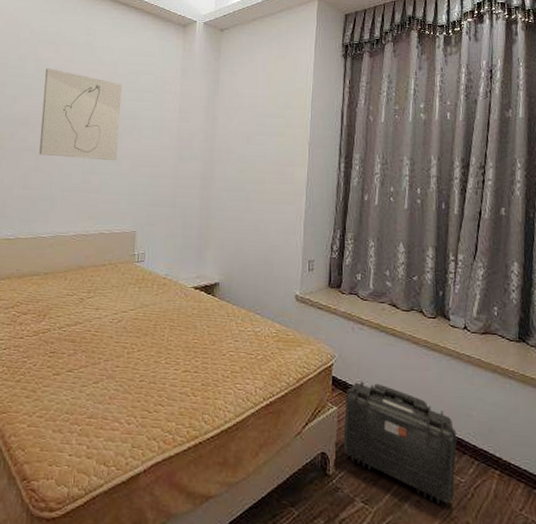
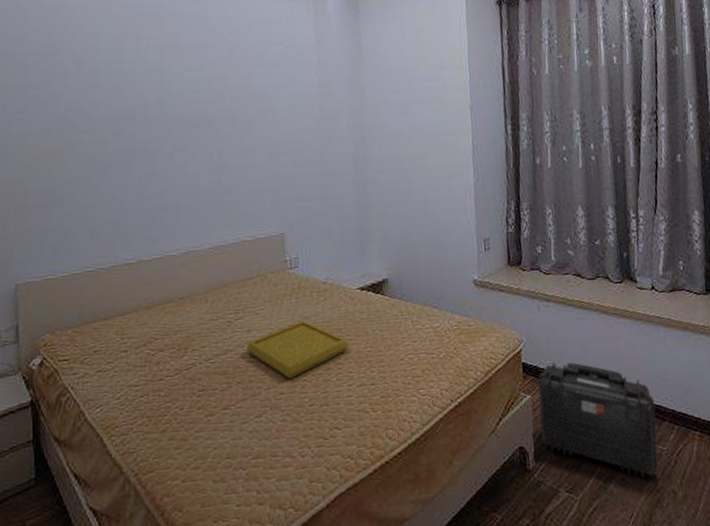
wall art: present [39,68,123,161] -> none [148,48,252,156]
serving tray: none [93,307,179,356] -> present [246,320,349,380]

